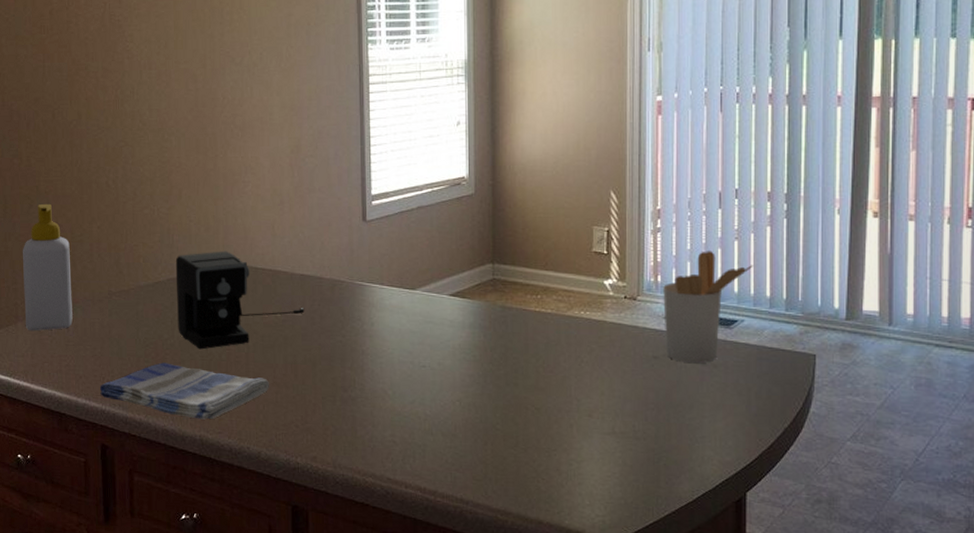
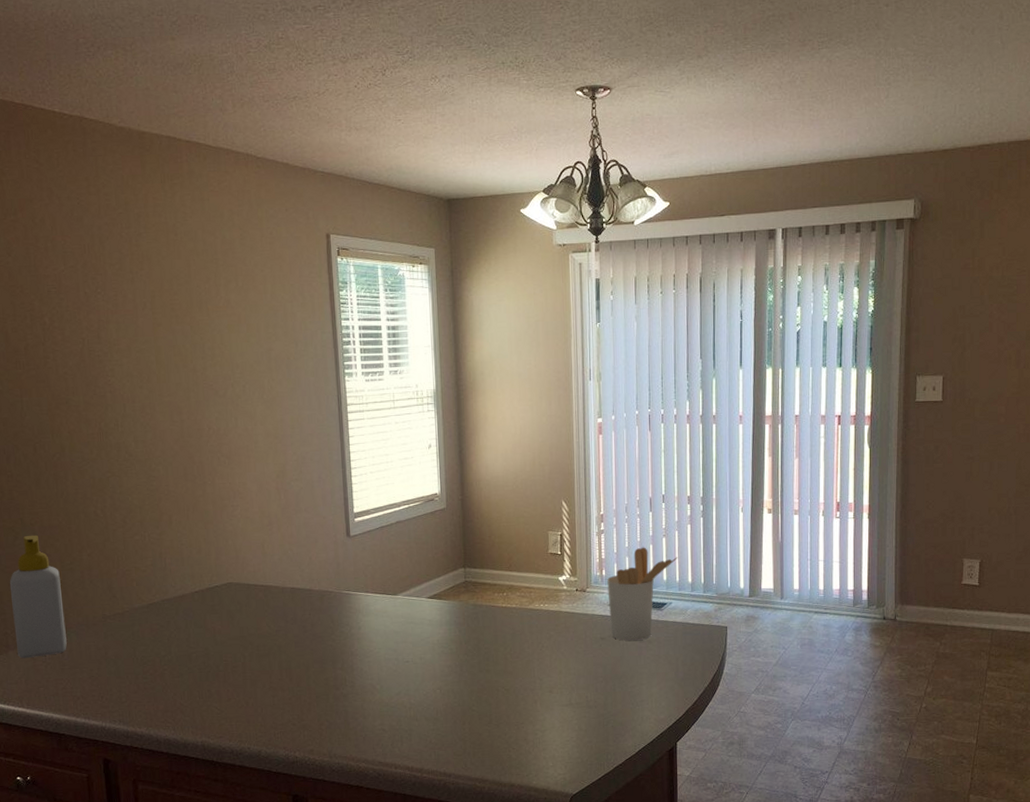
dish towel: present [100,362,270,420] -> none [99,677,267,727]
coffee maker: present [175,251,305,350] -> none [169,570,296,663]

